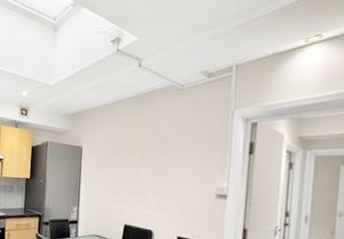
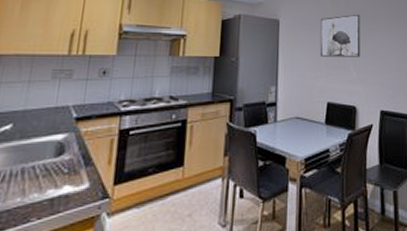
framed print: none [119,142,163,185] -> present [320,14,360,57]

